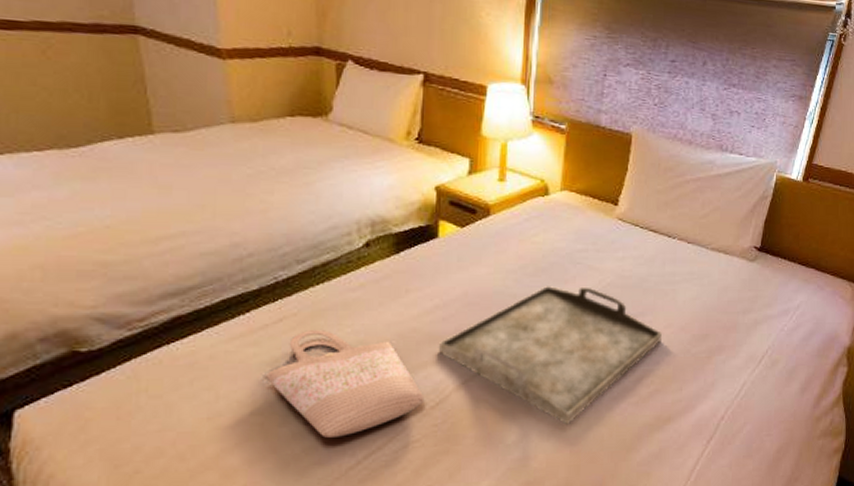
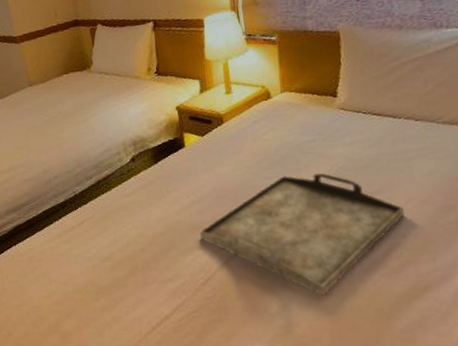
shopping bag: present [259,330,425,438] -> none [75,228,196,309]

